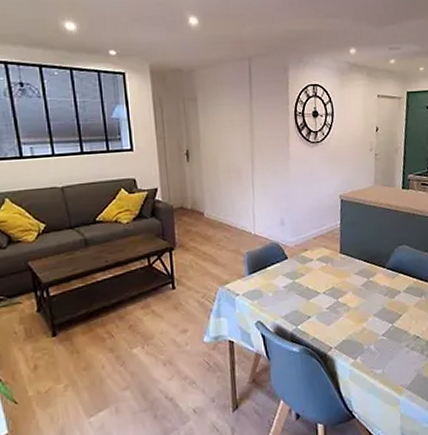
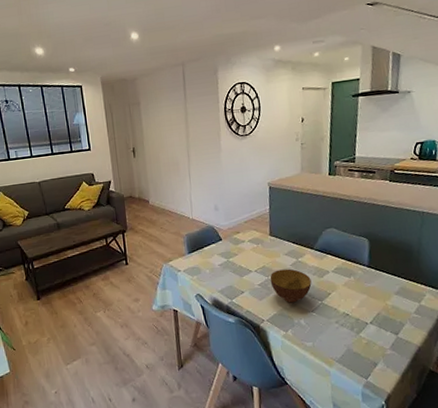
bowl: none [339,289,383,327] -> present [269,269,312,303]

